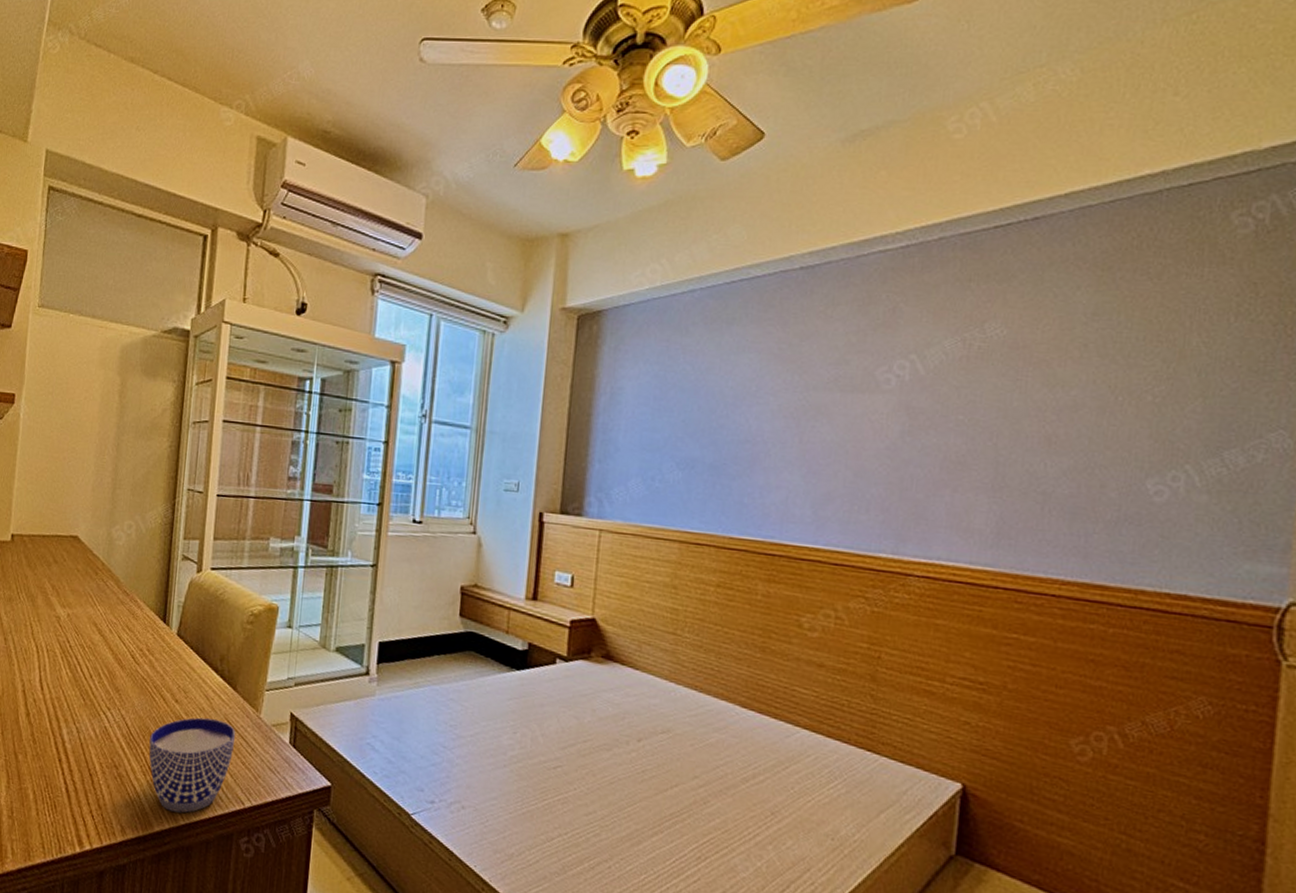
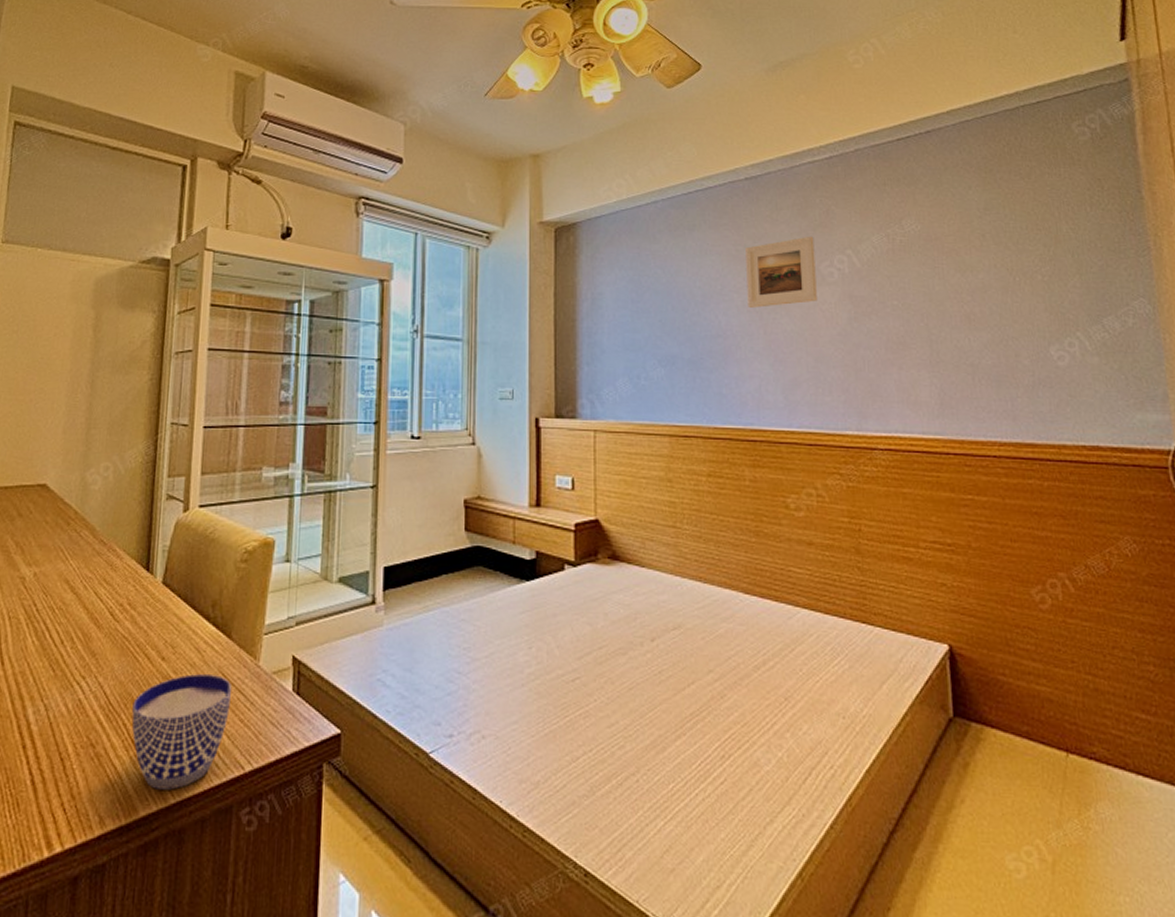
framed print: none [784,336,873,414] -> present [746,236,817,308]

